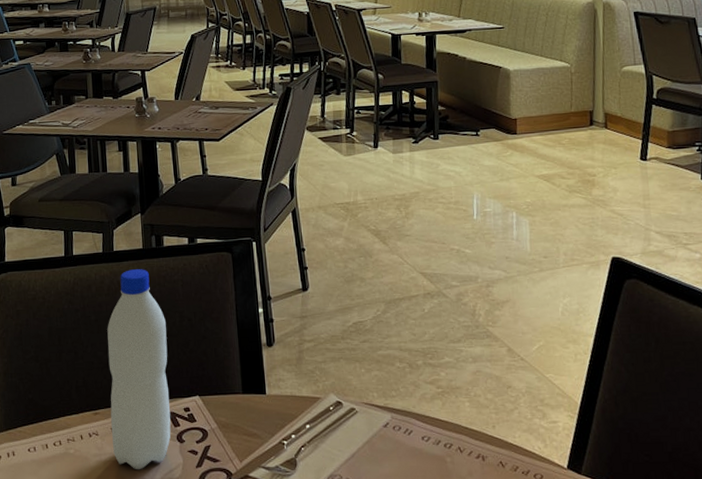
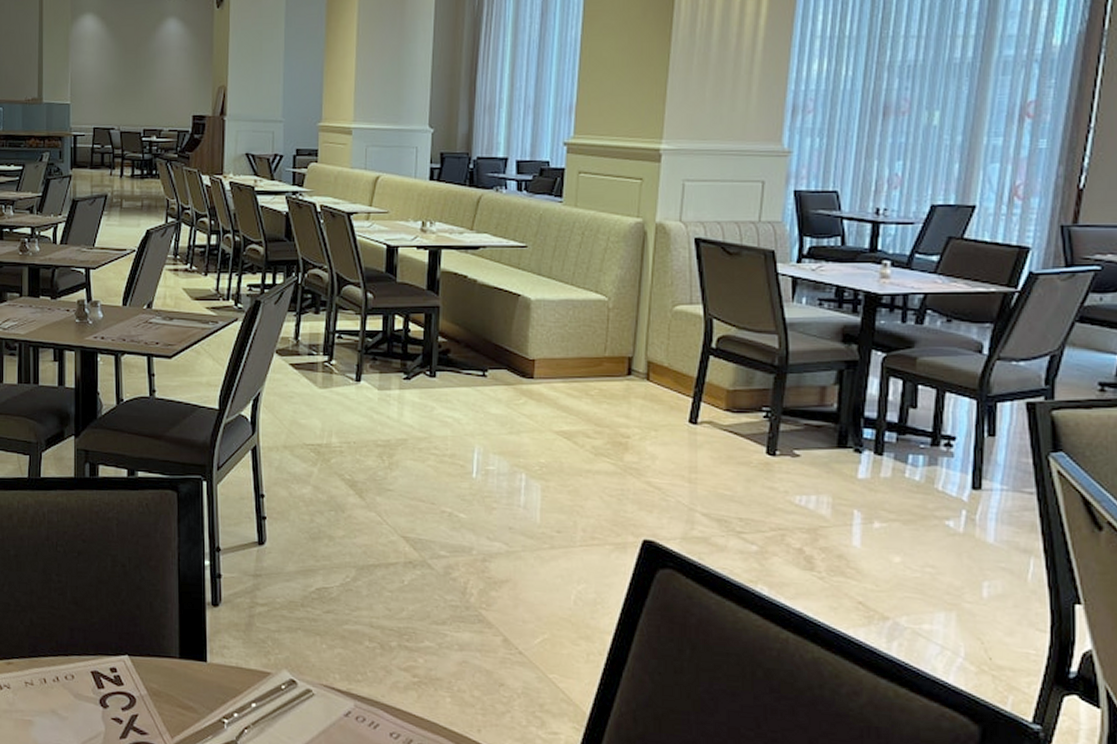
water bottle: present [107,269,171,470] -> none [26,500,96,734]

